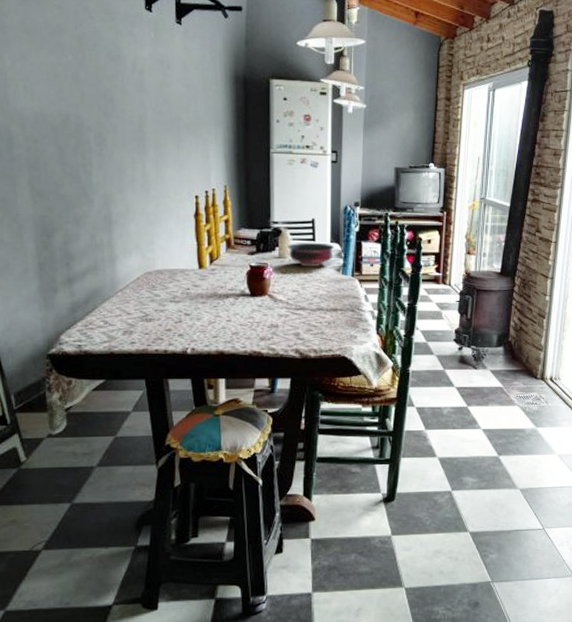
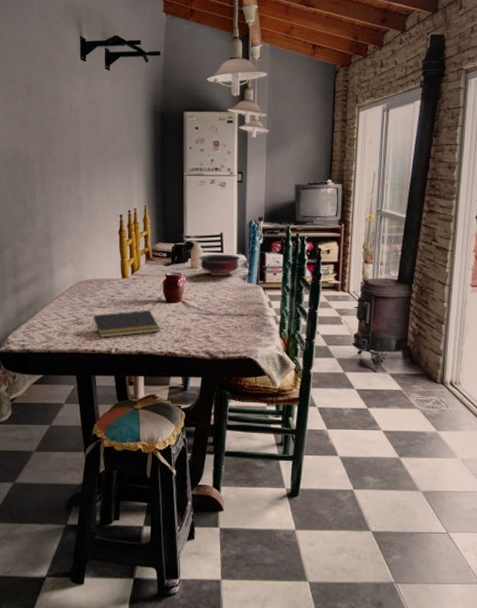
notepad: none [164,304,244,336] -> present [92,310,160,338]

